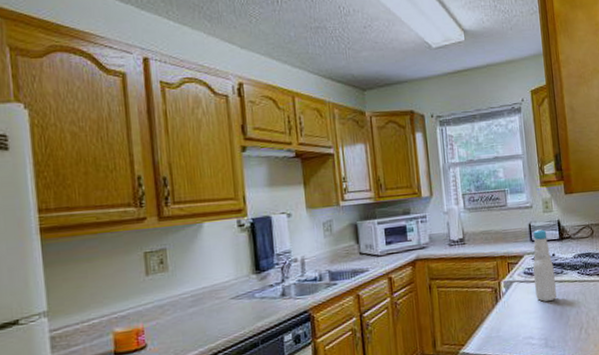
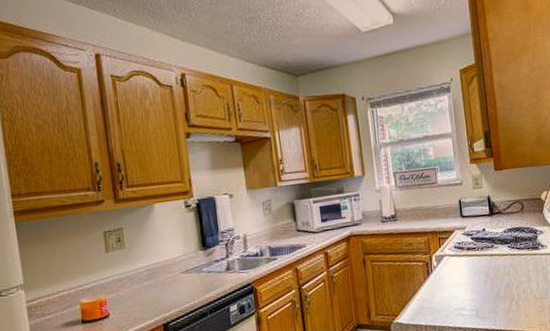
bottle: present [533,228,557,302] -> none [463,204,487,275]

